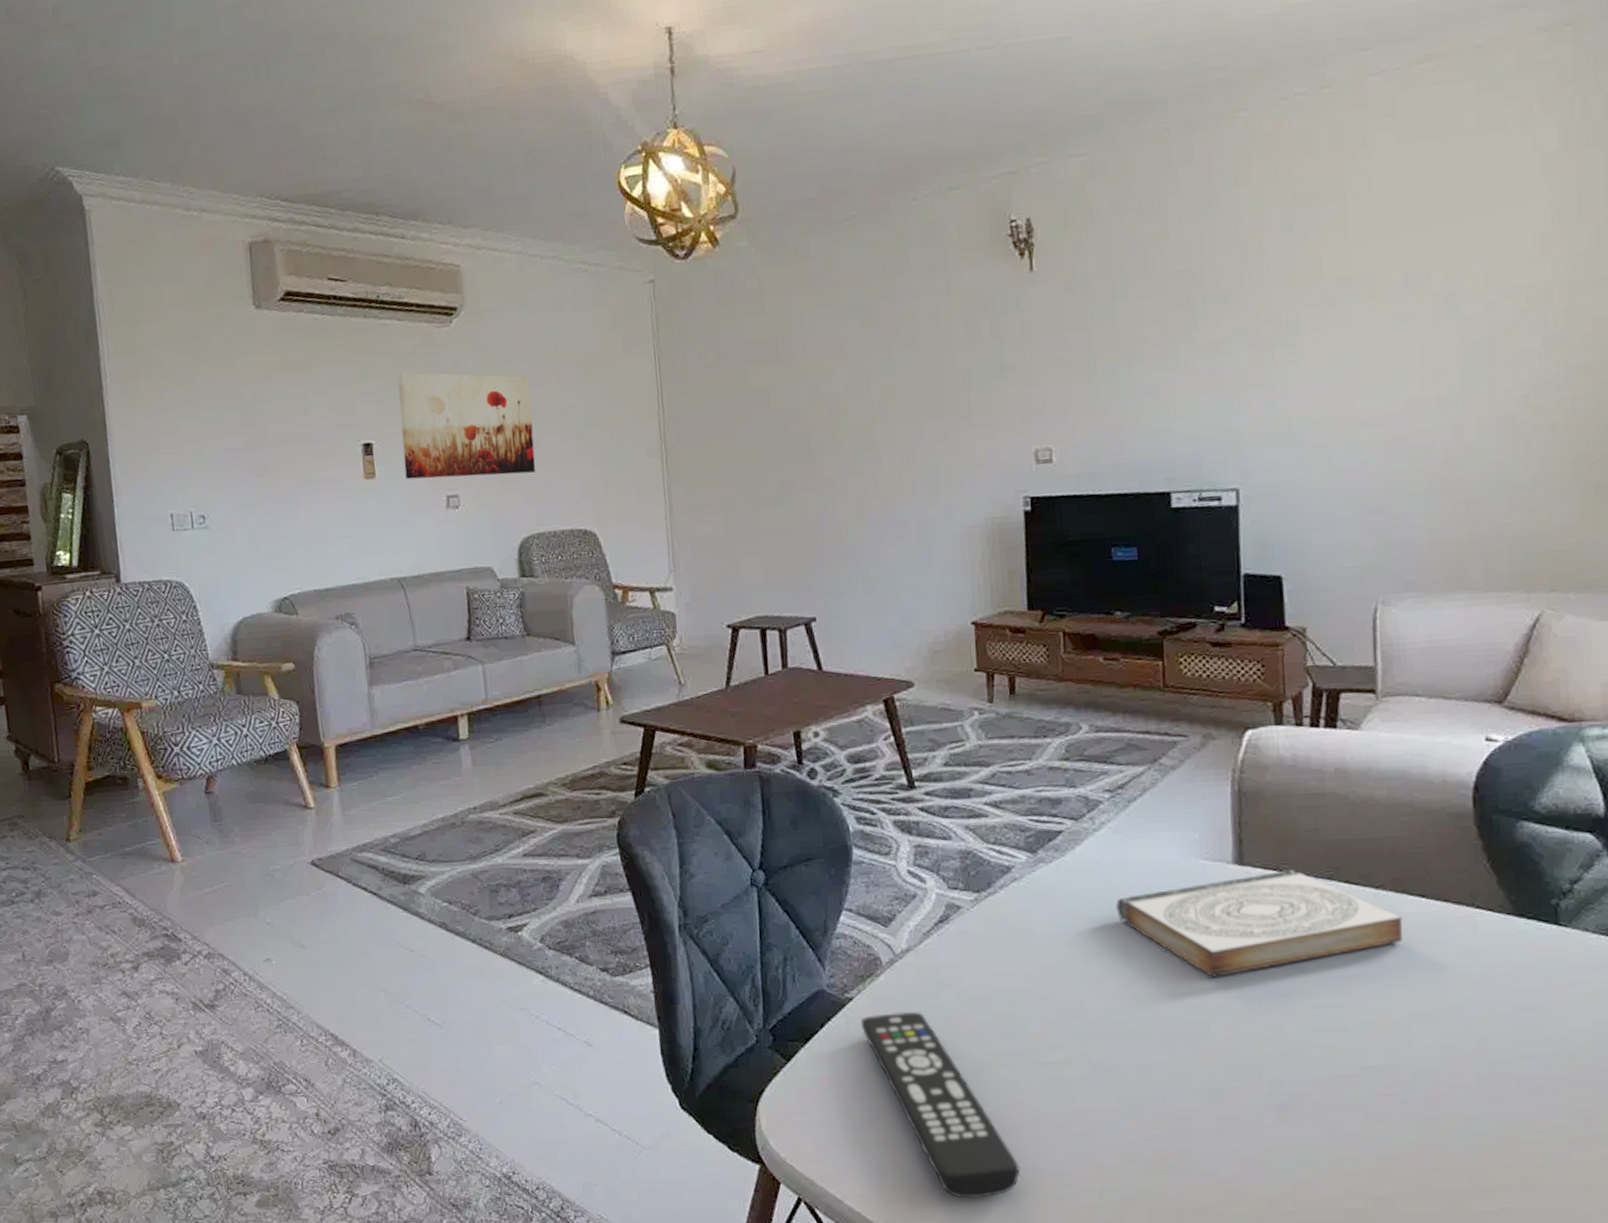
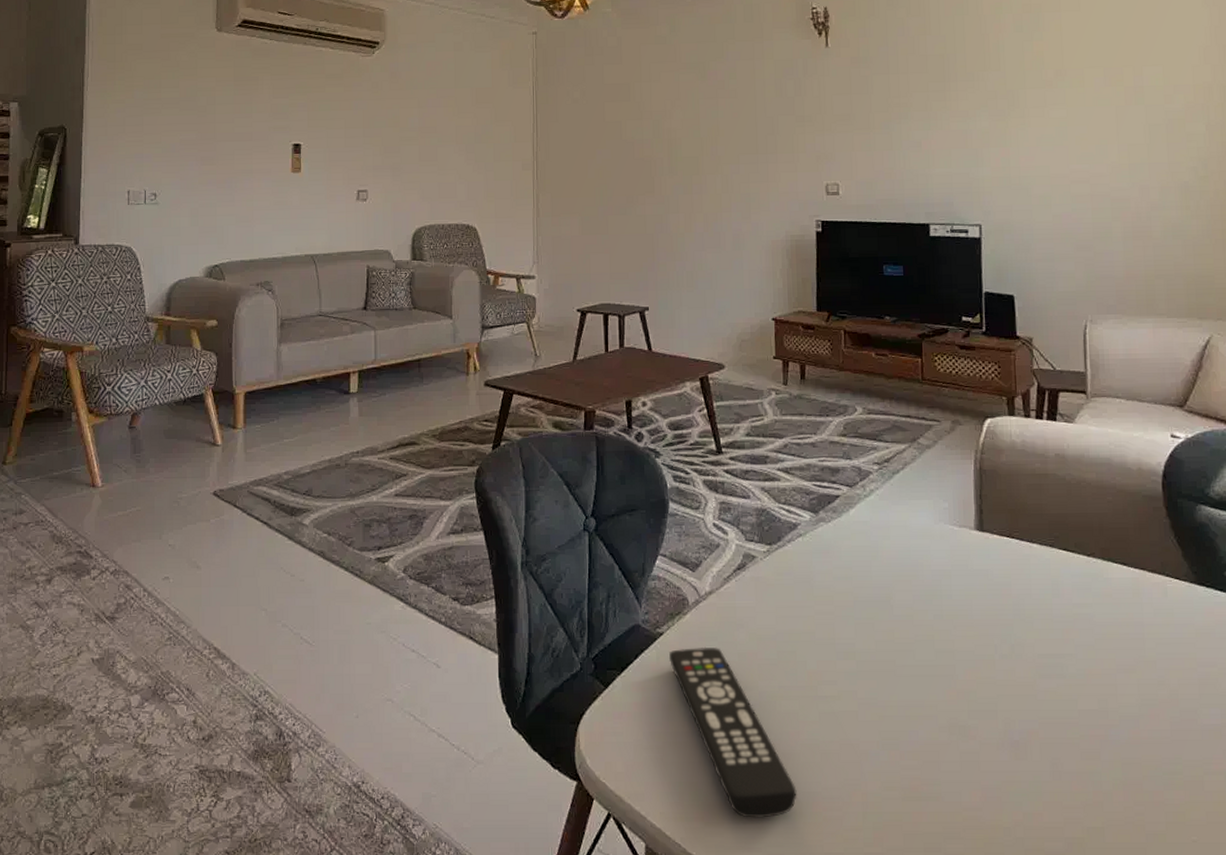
wall art: present [397,372,536,480] -> none [325,89,432,177]
book: present [1116,870,1403,977] -> none [881,537,1109,627]

